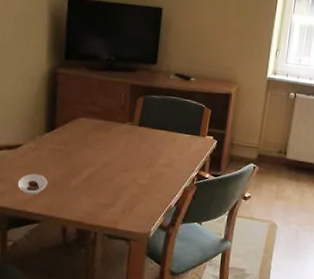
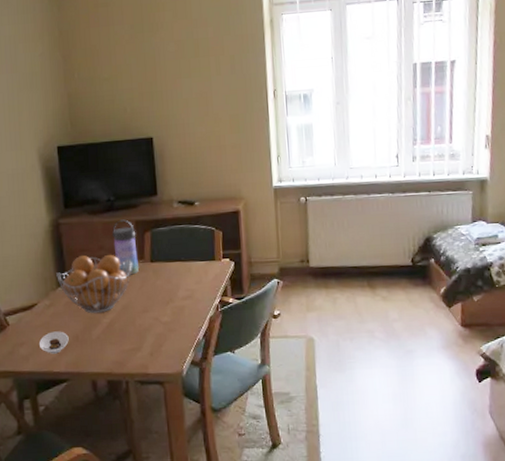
fruit basket: none [46,107,121,165] -> present [56,254,132,314]
water bottle: none [106,80,129,135] -> present [111,219,140,275]

